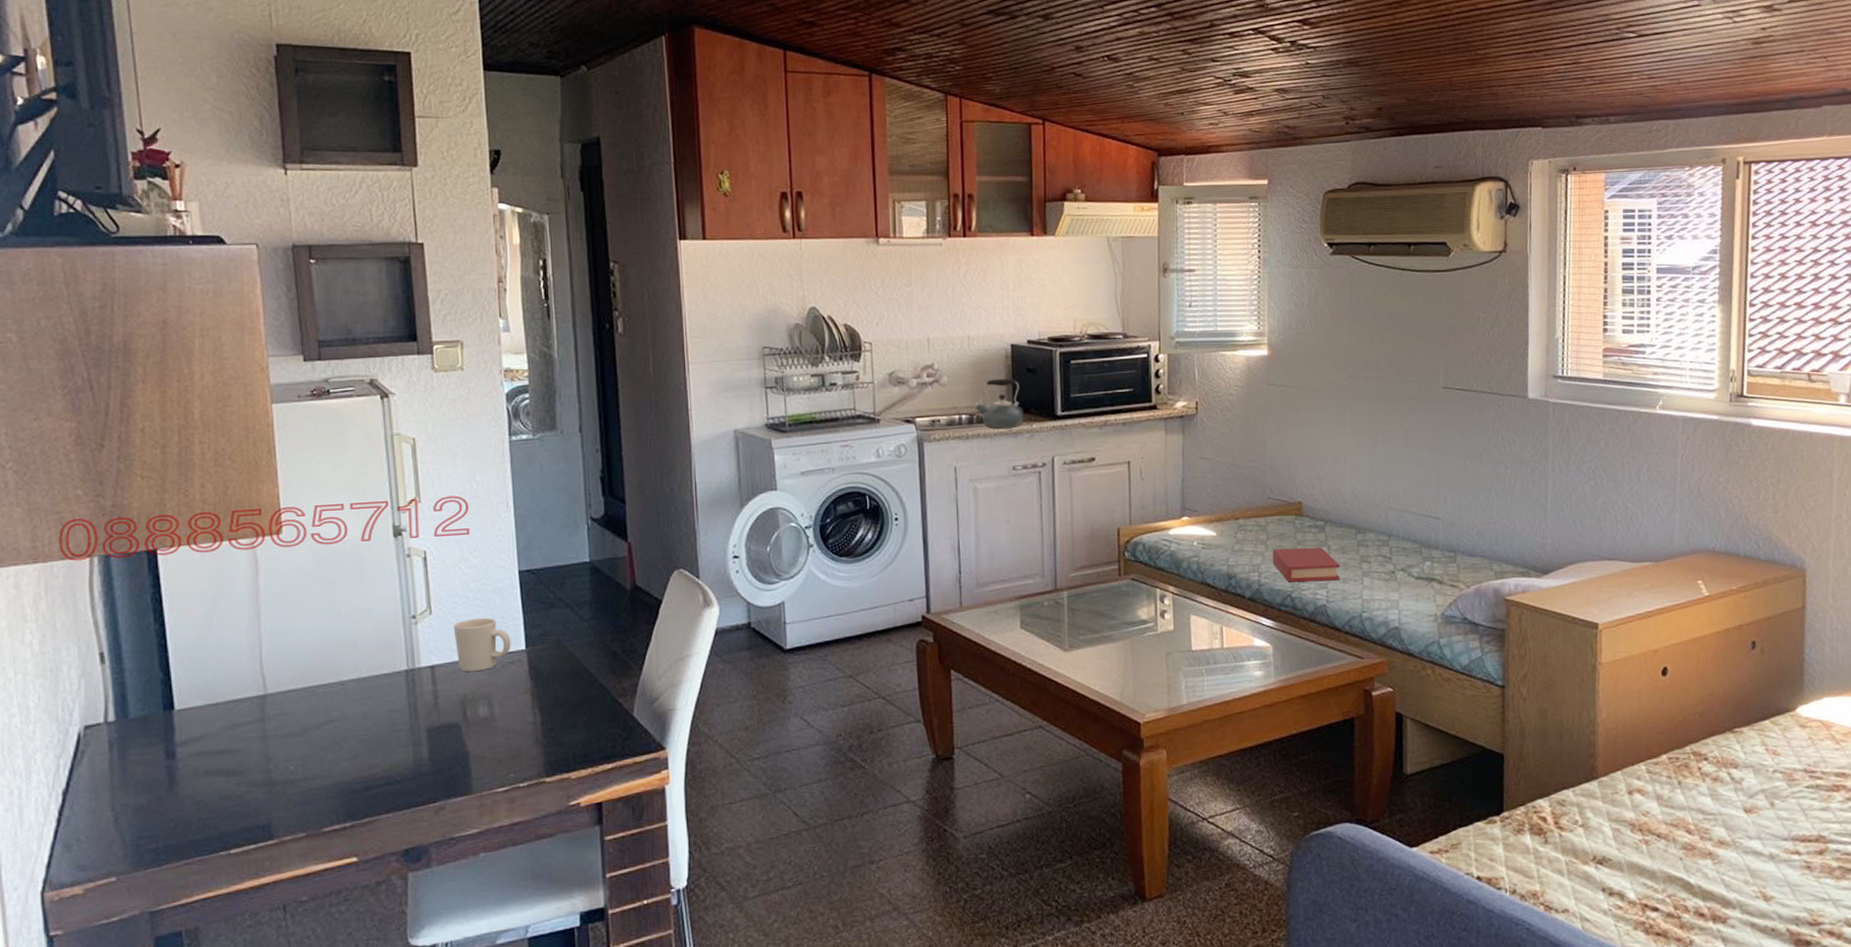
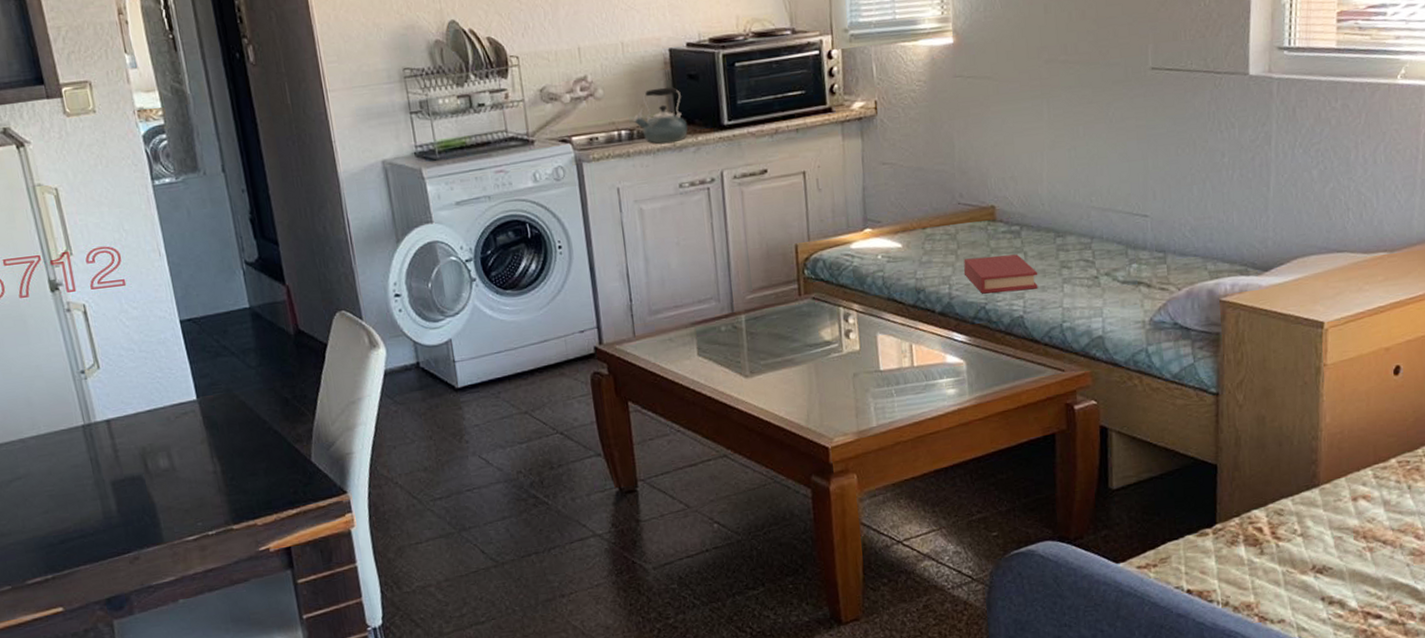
mug: present [453,617,511,673] -> none [122,369,183,425]

